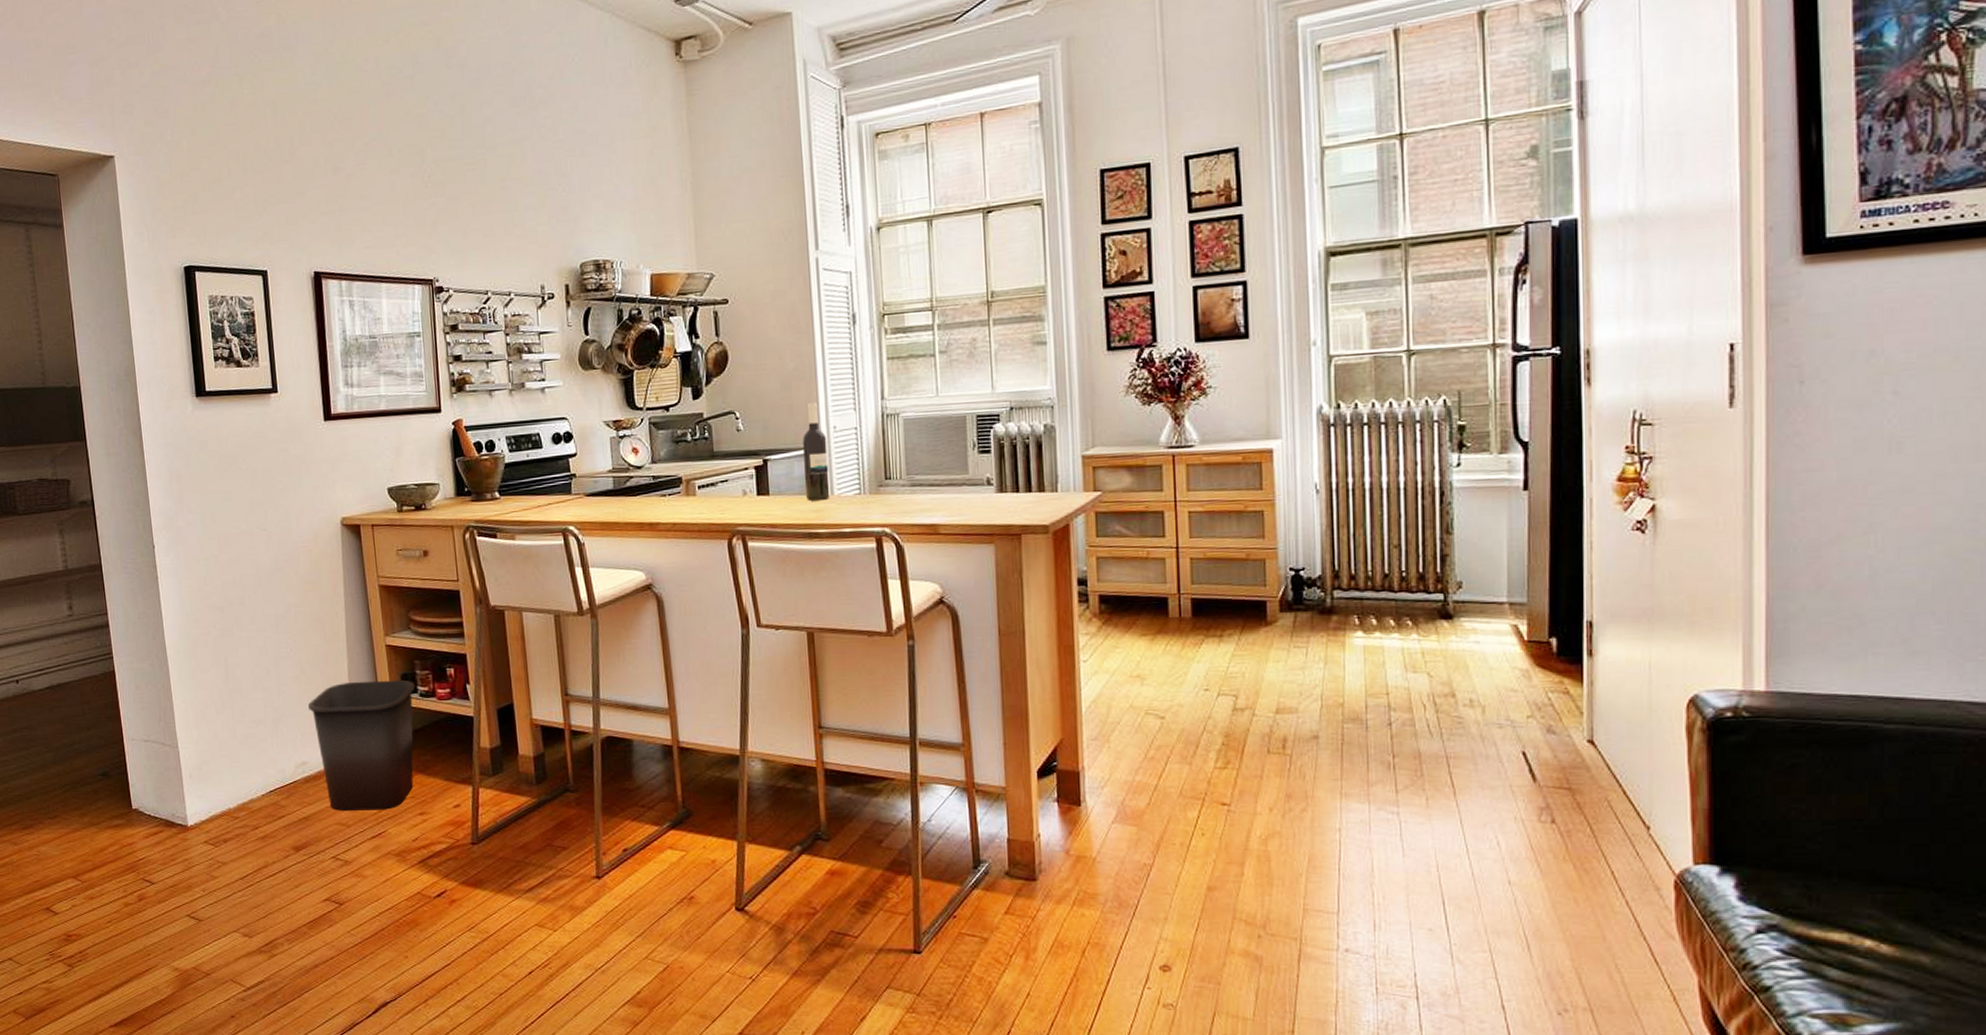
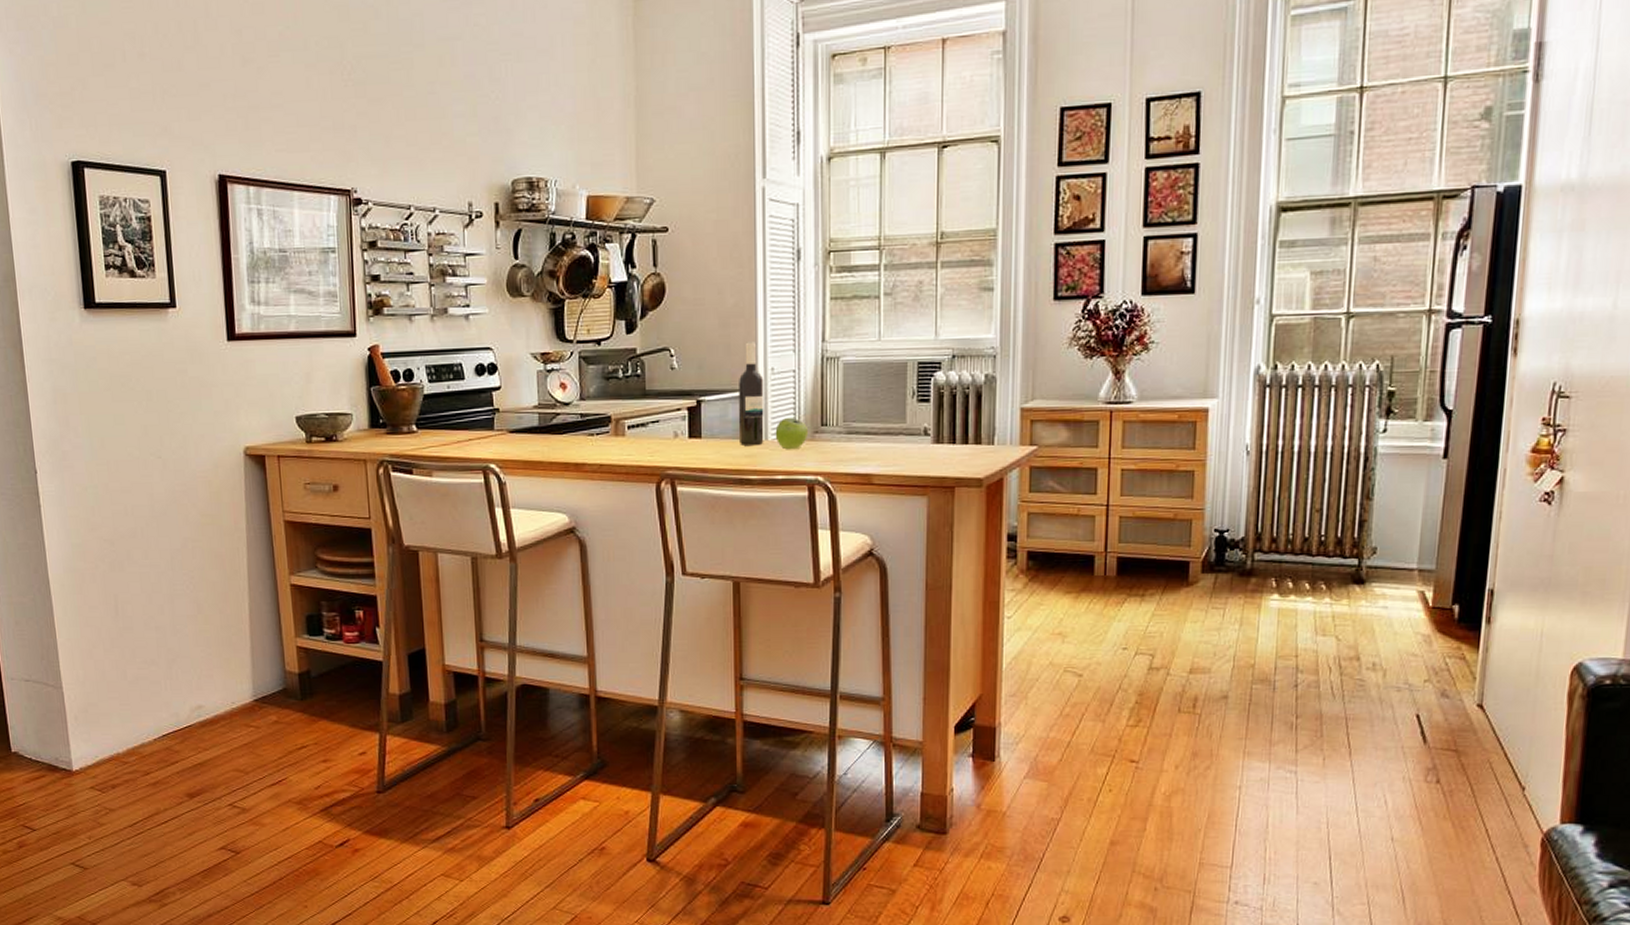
waste bin: present [308,679,415,811] -> none [205,621,321,757]
fruit: none [840,472,874,504] -> present [775,417,809,450]

